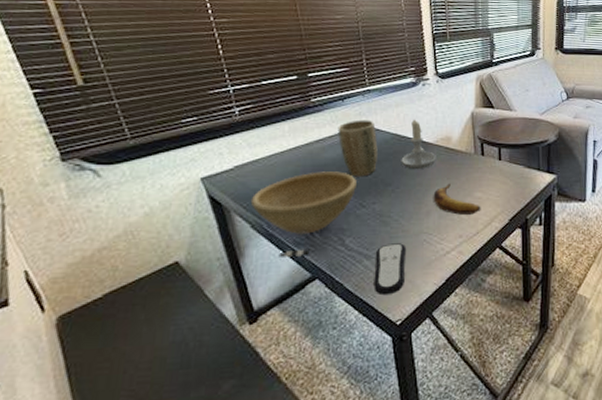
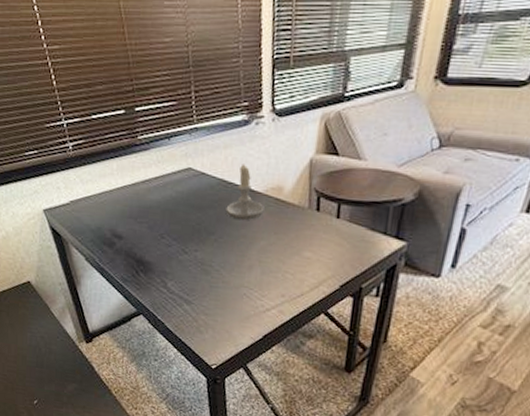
bowl: present [250,171,356,259] -> none [84,213,180,293]
plant pot: present [337,119,378,177] -> none [163,161,203,223]
remote control: present [374,243,407,296] -> none [192,292,226,340]
banana: present [433,183,481,215] -> none [257,238,309,275]

